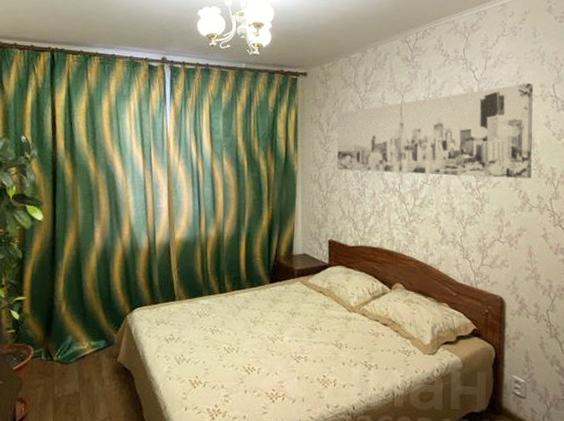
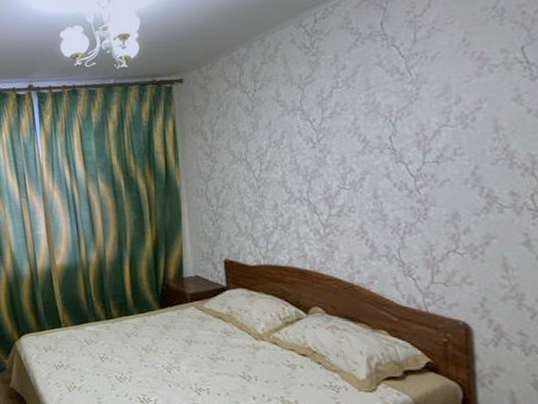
wall art: present [336,83,533,179] -> none [222,49,498,181]

